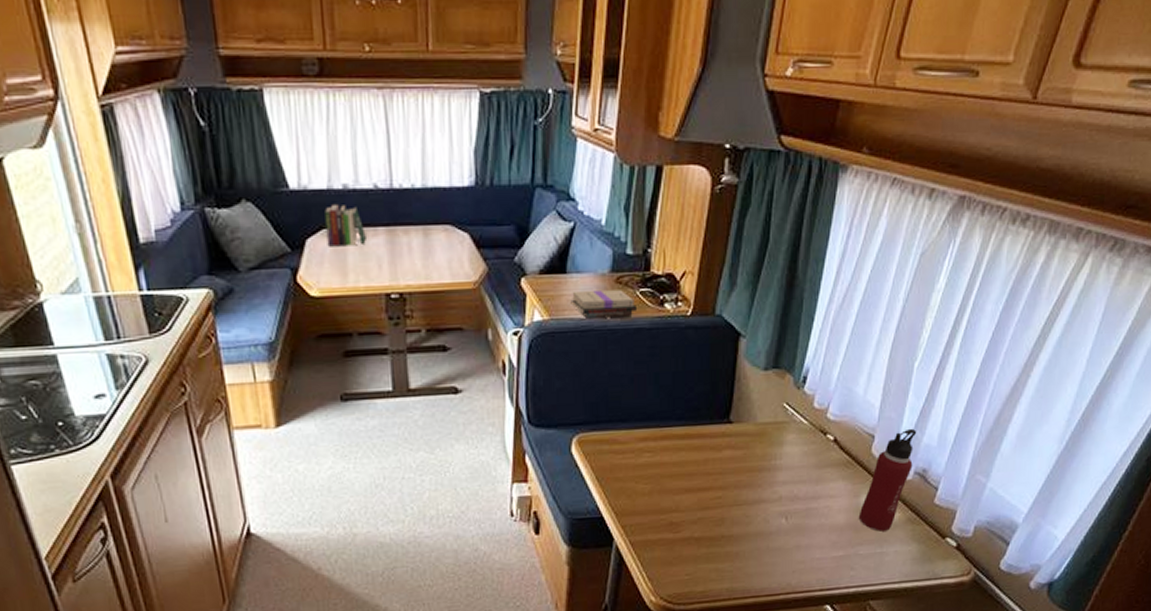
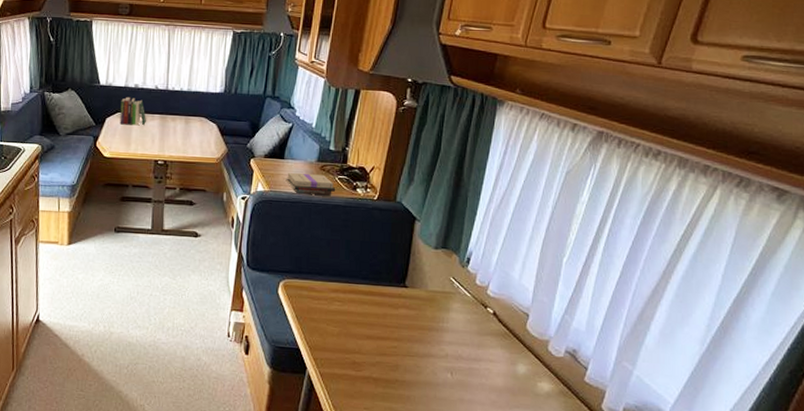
water bottle: present [858,428,917,532] -> none [515,312,567,399]

